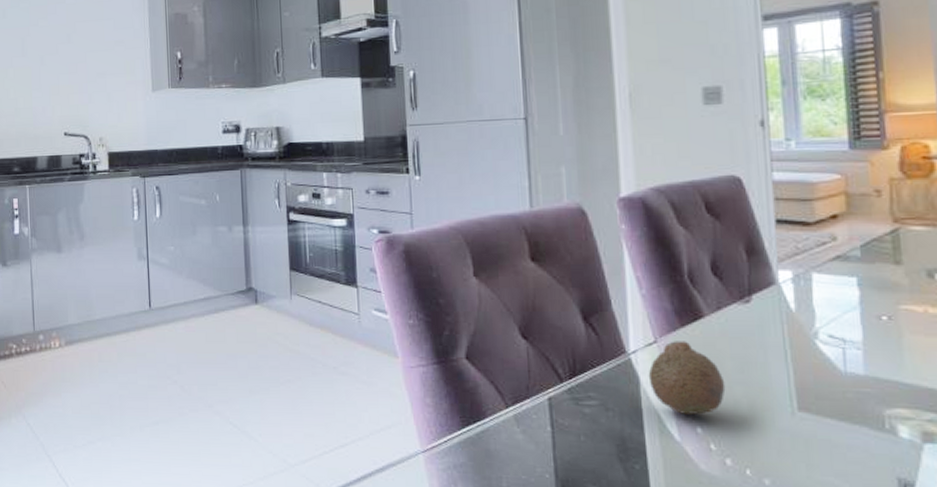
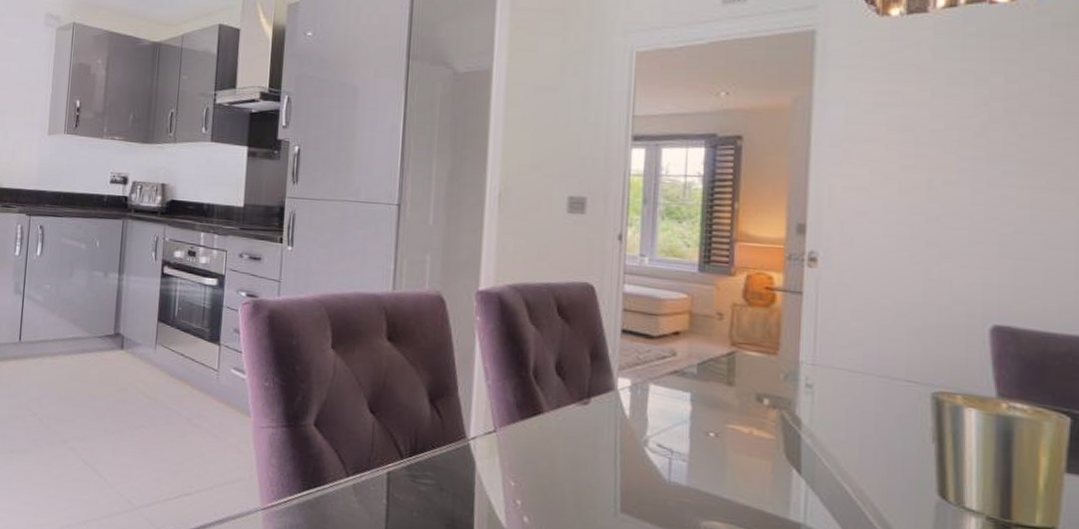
fruit: present [648,341,726,415] -> none [484,432,556,505]

